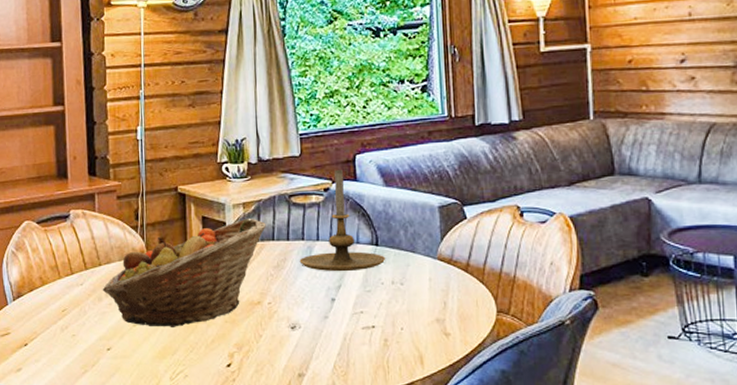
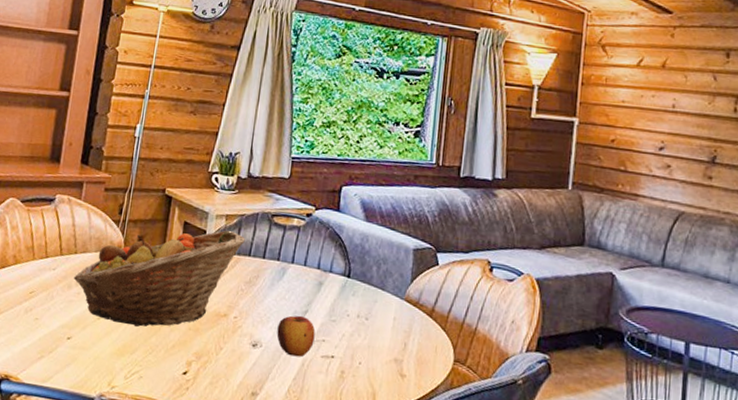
candle holder: present [299,169,386,272] -> none [271,197,356,299]
apple: none [313,291,353,332] -> present [276,315,315,357]

